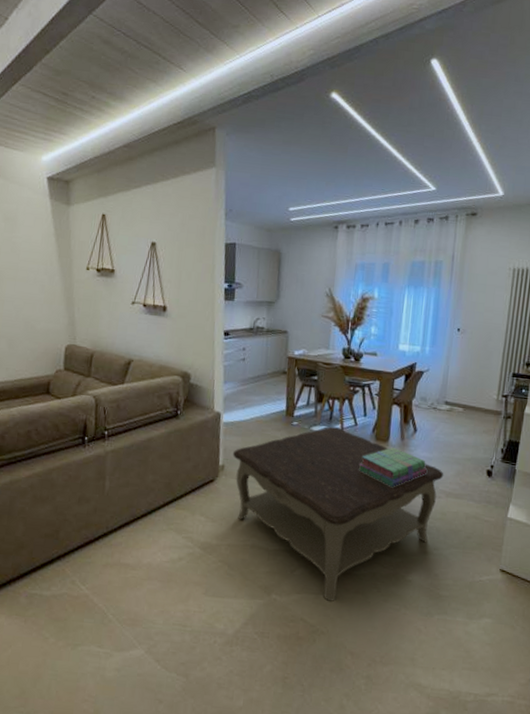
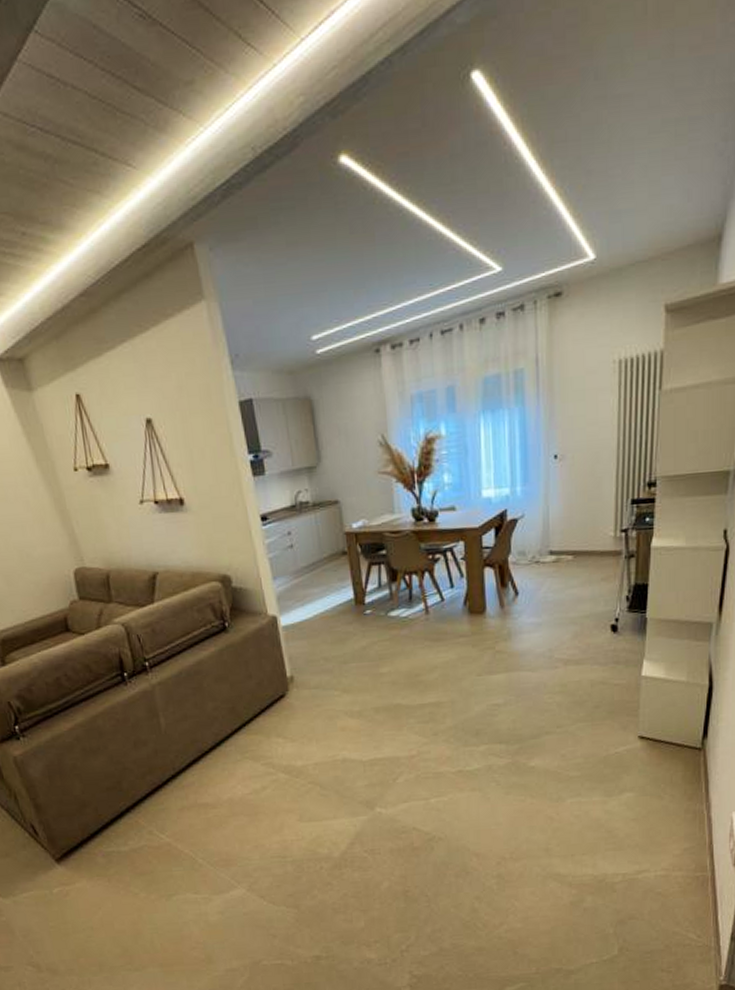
coffee table: present [232,426,444,602] -> none [300,606,559,805]
stack of books: present [359,447,427,487] -> none [454,618,537,666]

